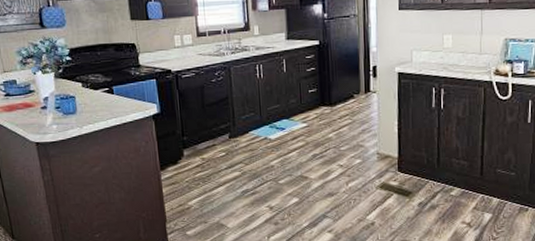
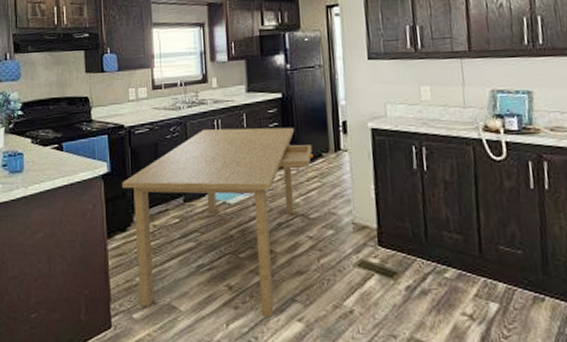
dining table: none [172,71,346,230] -> present [122,127,313,317]

